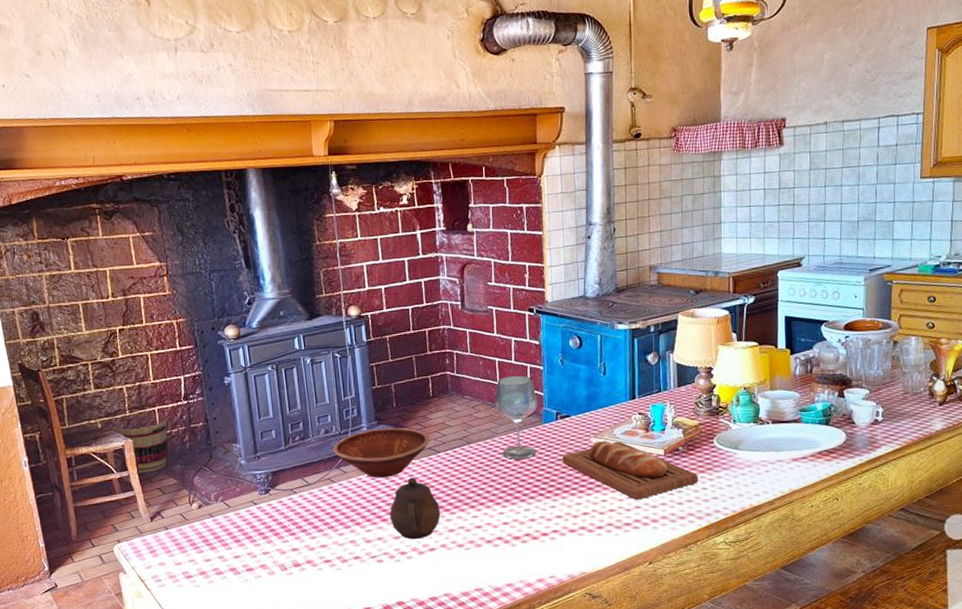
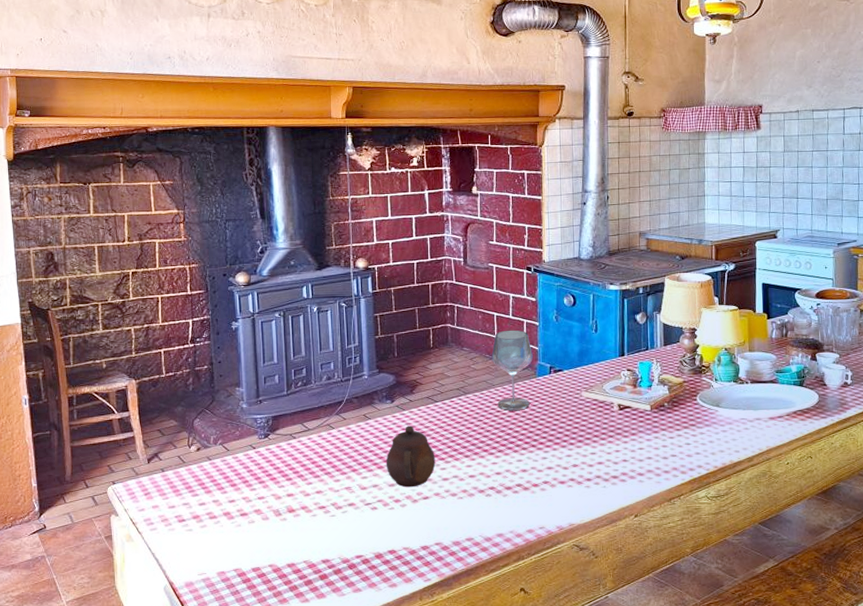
basket: present [113,416,168,474] -> none [118,358,173,414]
ceramic bowl: present [333,427,431,478] -> none [334,376,429,426]
bread loaf: present [562,440,698,500] -> none [554,395,682,453]

